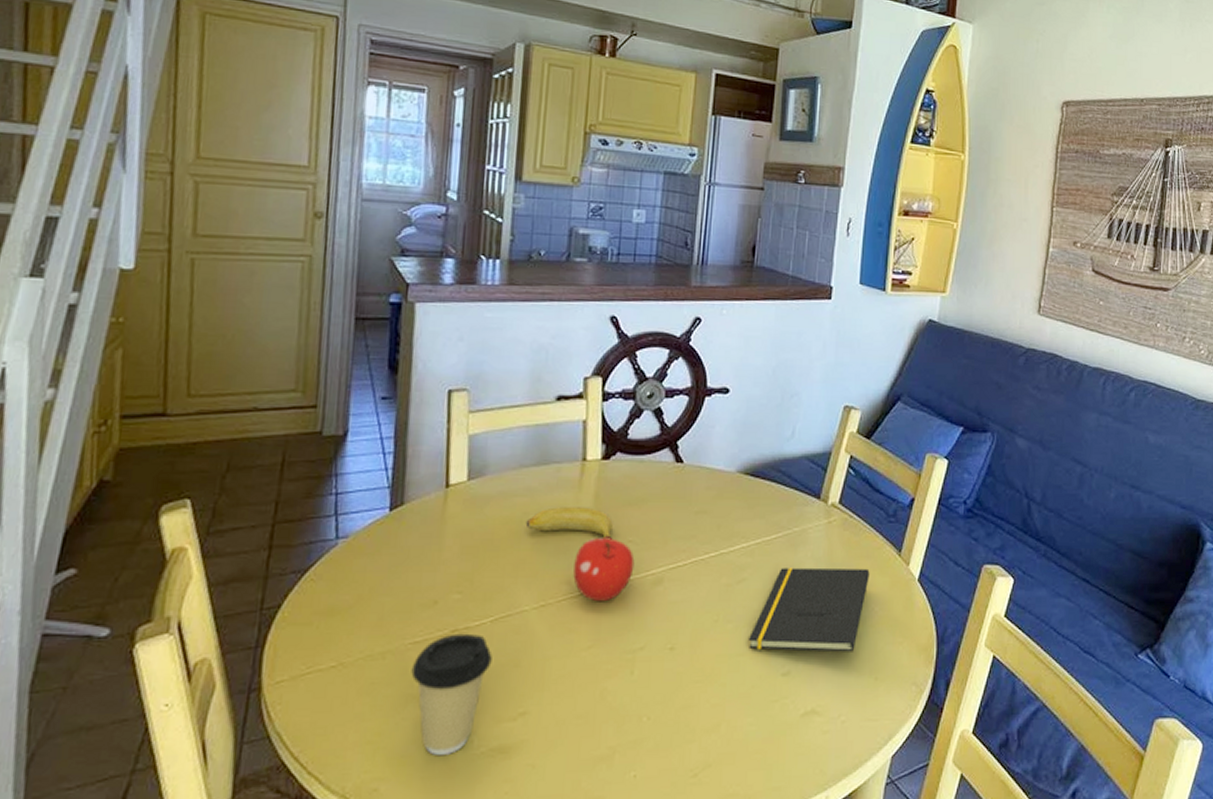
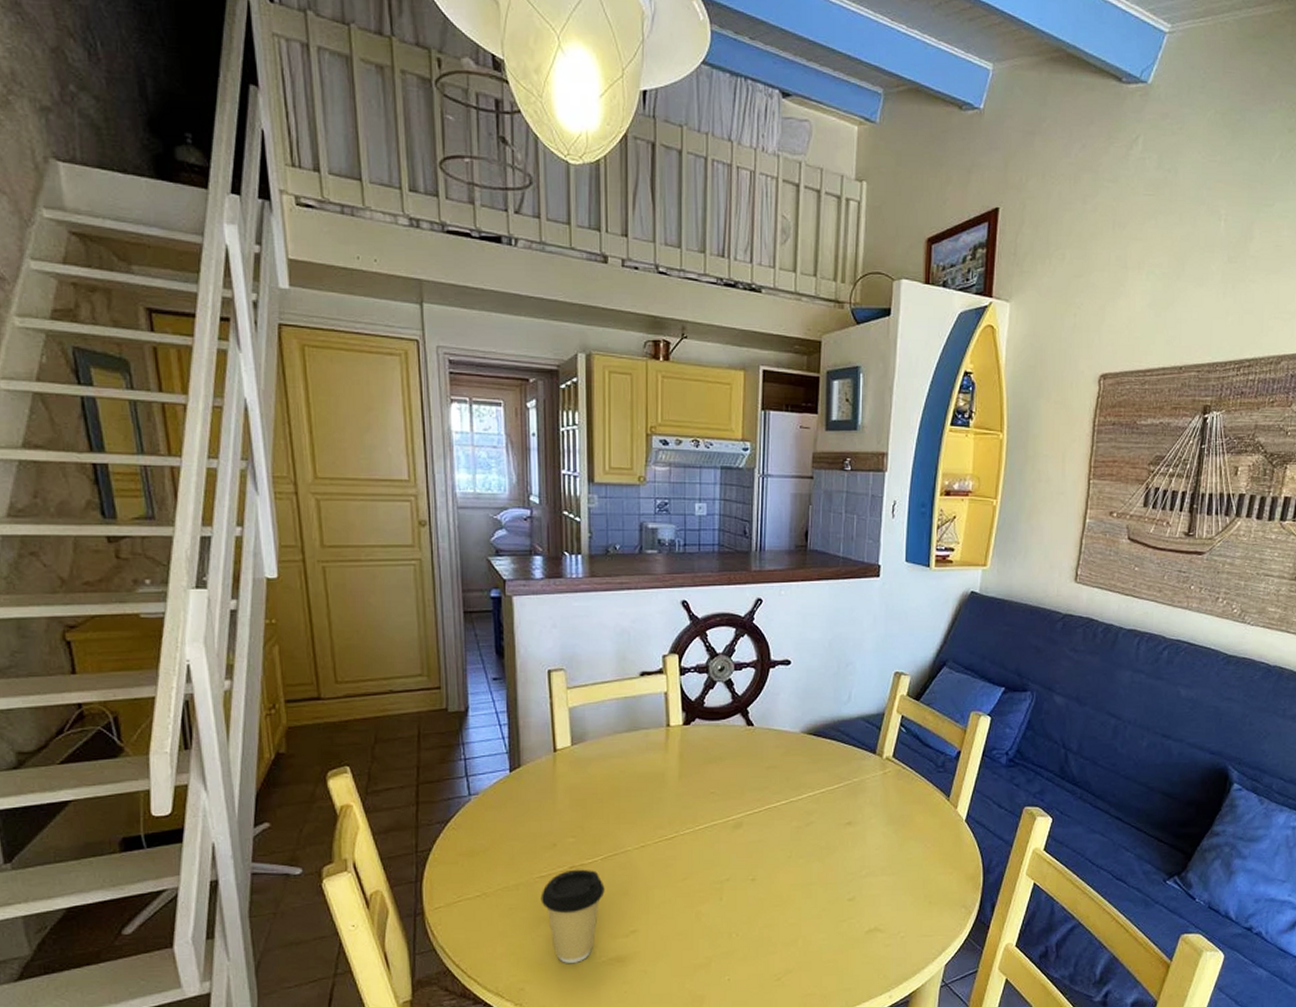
banana: present [525,507,613,540] -> none [623,765,696,792]
fruit: present [573,538,635,602] -> none [666,790,717,843]
notepad: present [749,567,870,653] -> none [819,812,922,881]

